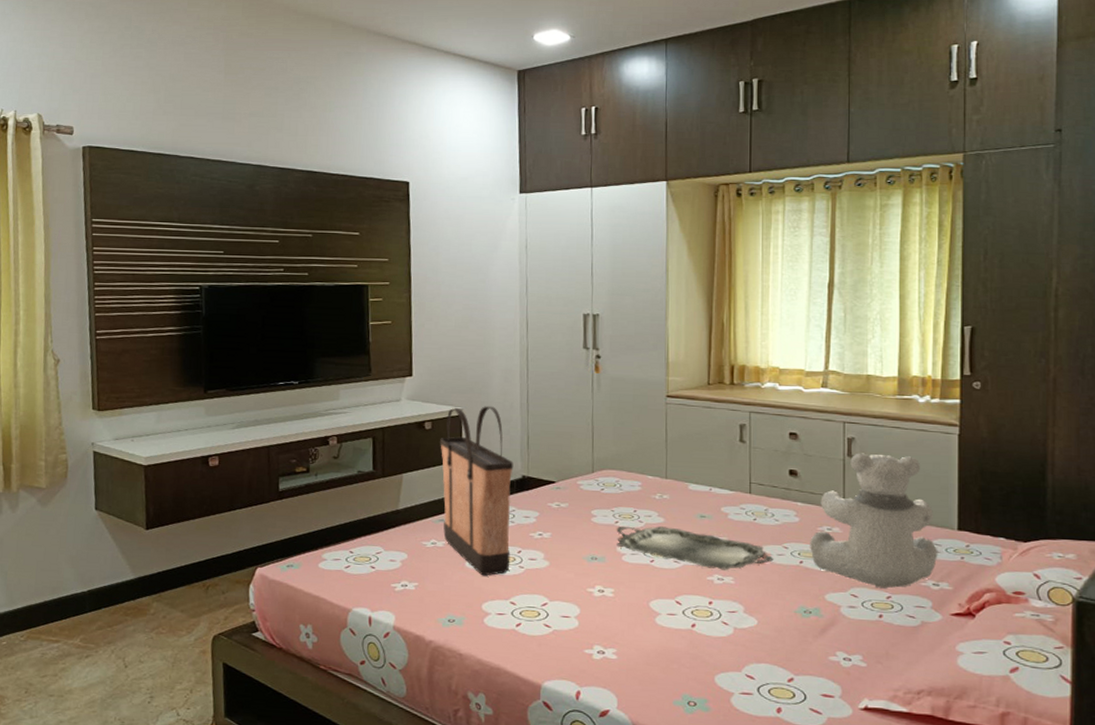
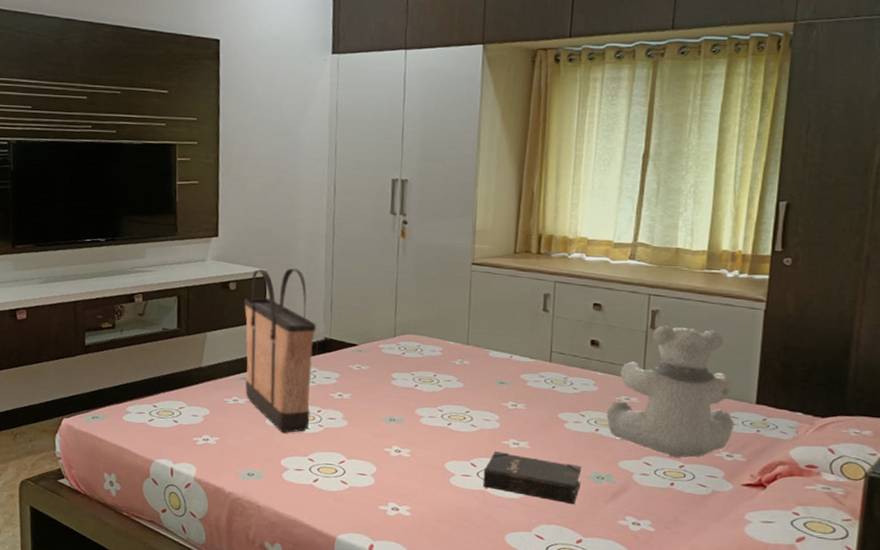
serving tray: present [616,526,774,570] -> none [415,389,570,436]
hardback book: none [689,588,789,642] -> present [482,451,582,505]

